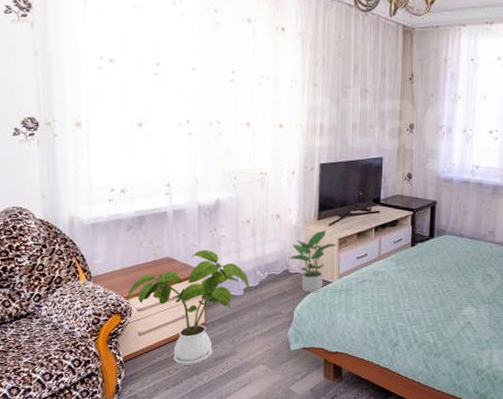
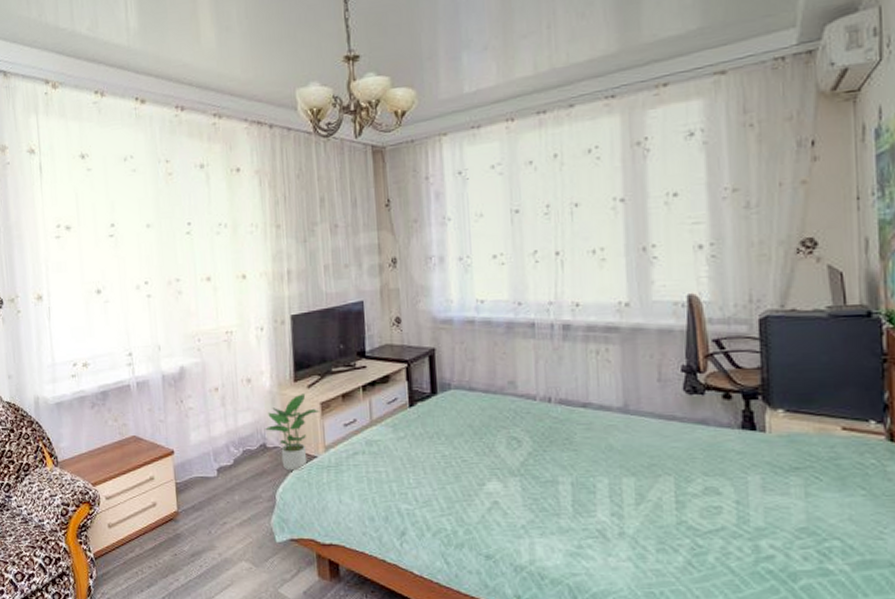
house plant: present [127,250,250,365] -> none [95,425,225,562]

